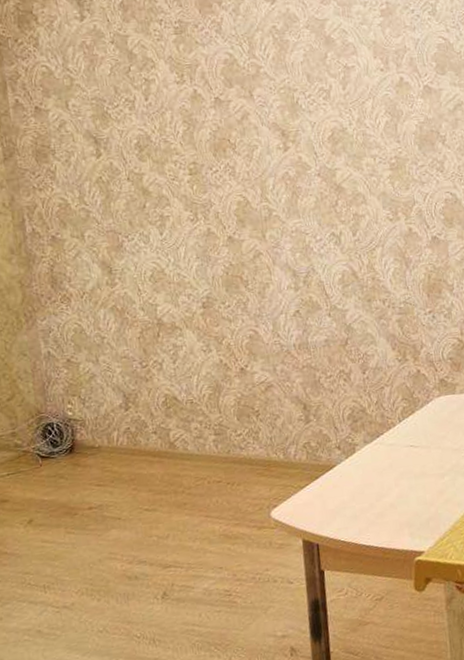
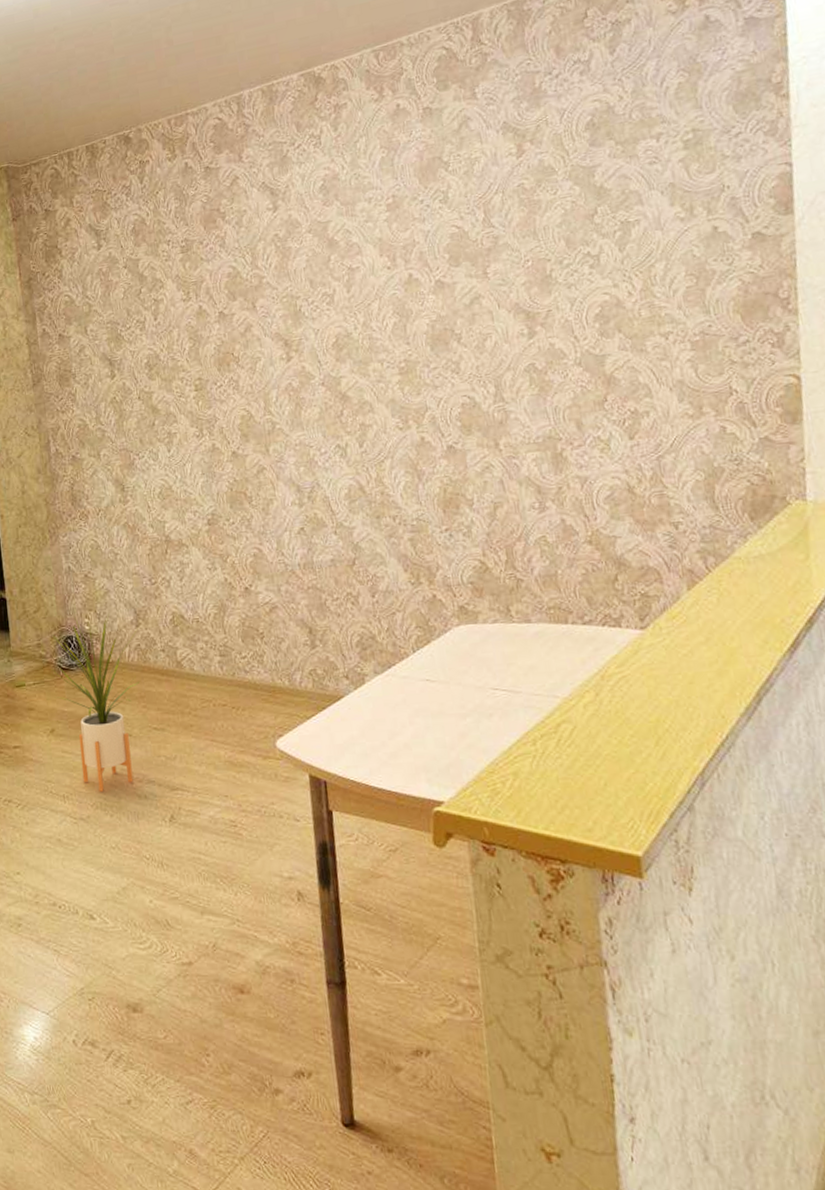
house plant: none [28,397,129,578] -> present [50,612,139,792]

